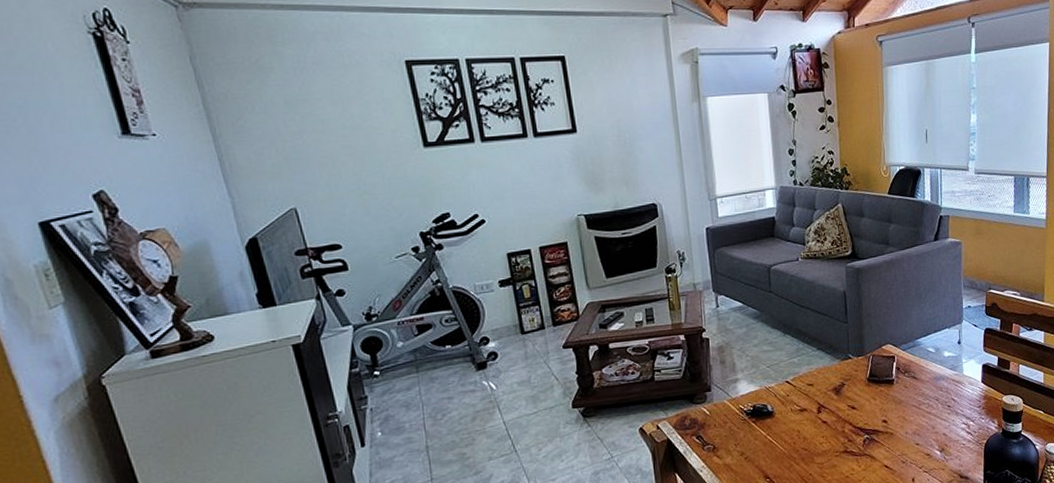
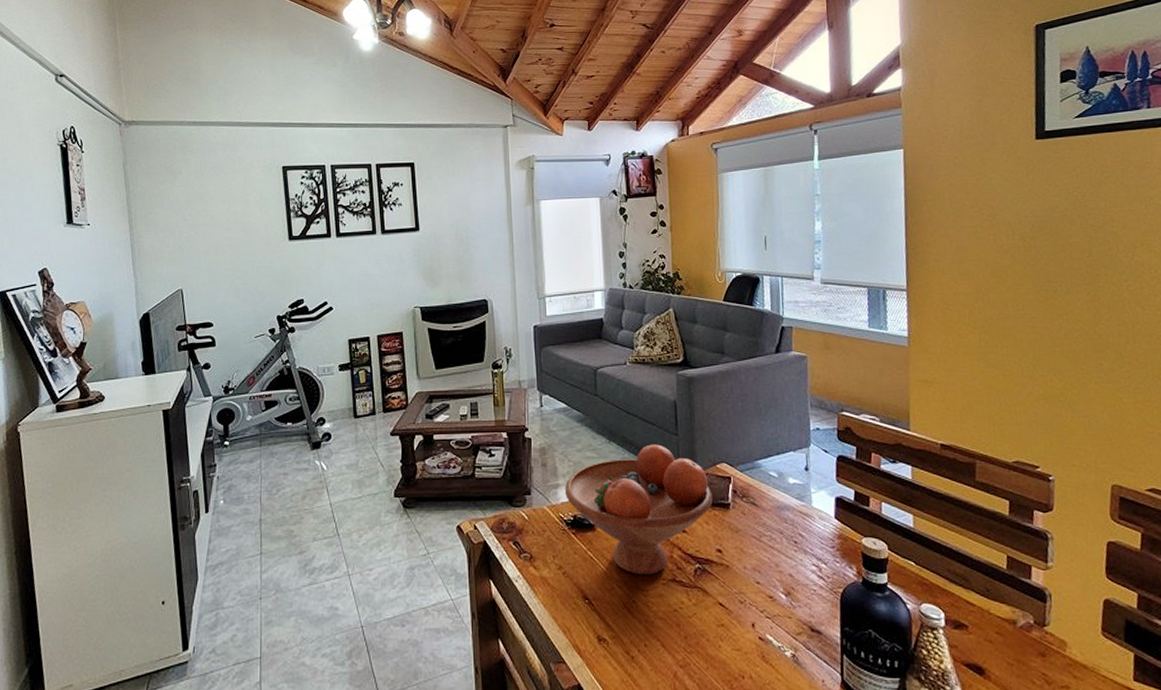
fruit bowl: none [744,333,879,451] -> present [565,444,713,575]

